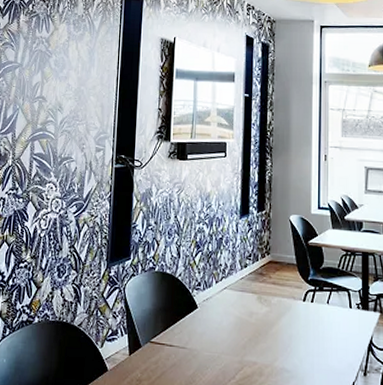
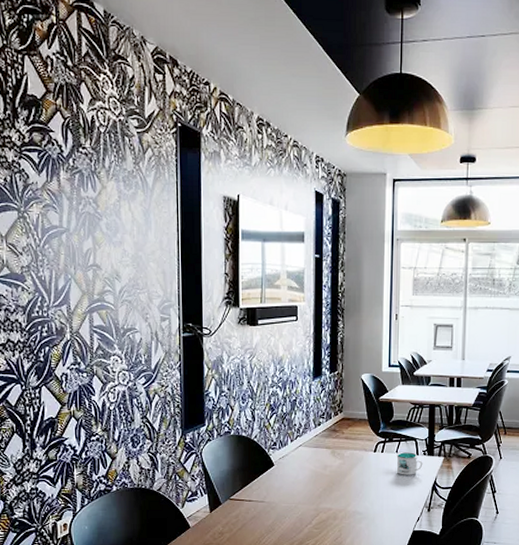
mug: none [327,304,357,331] -> present [396,452,423,475]

